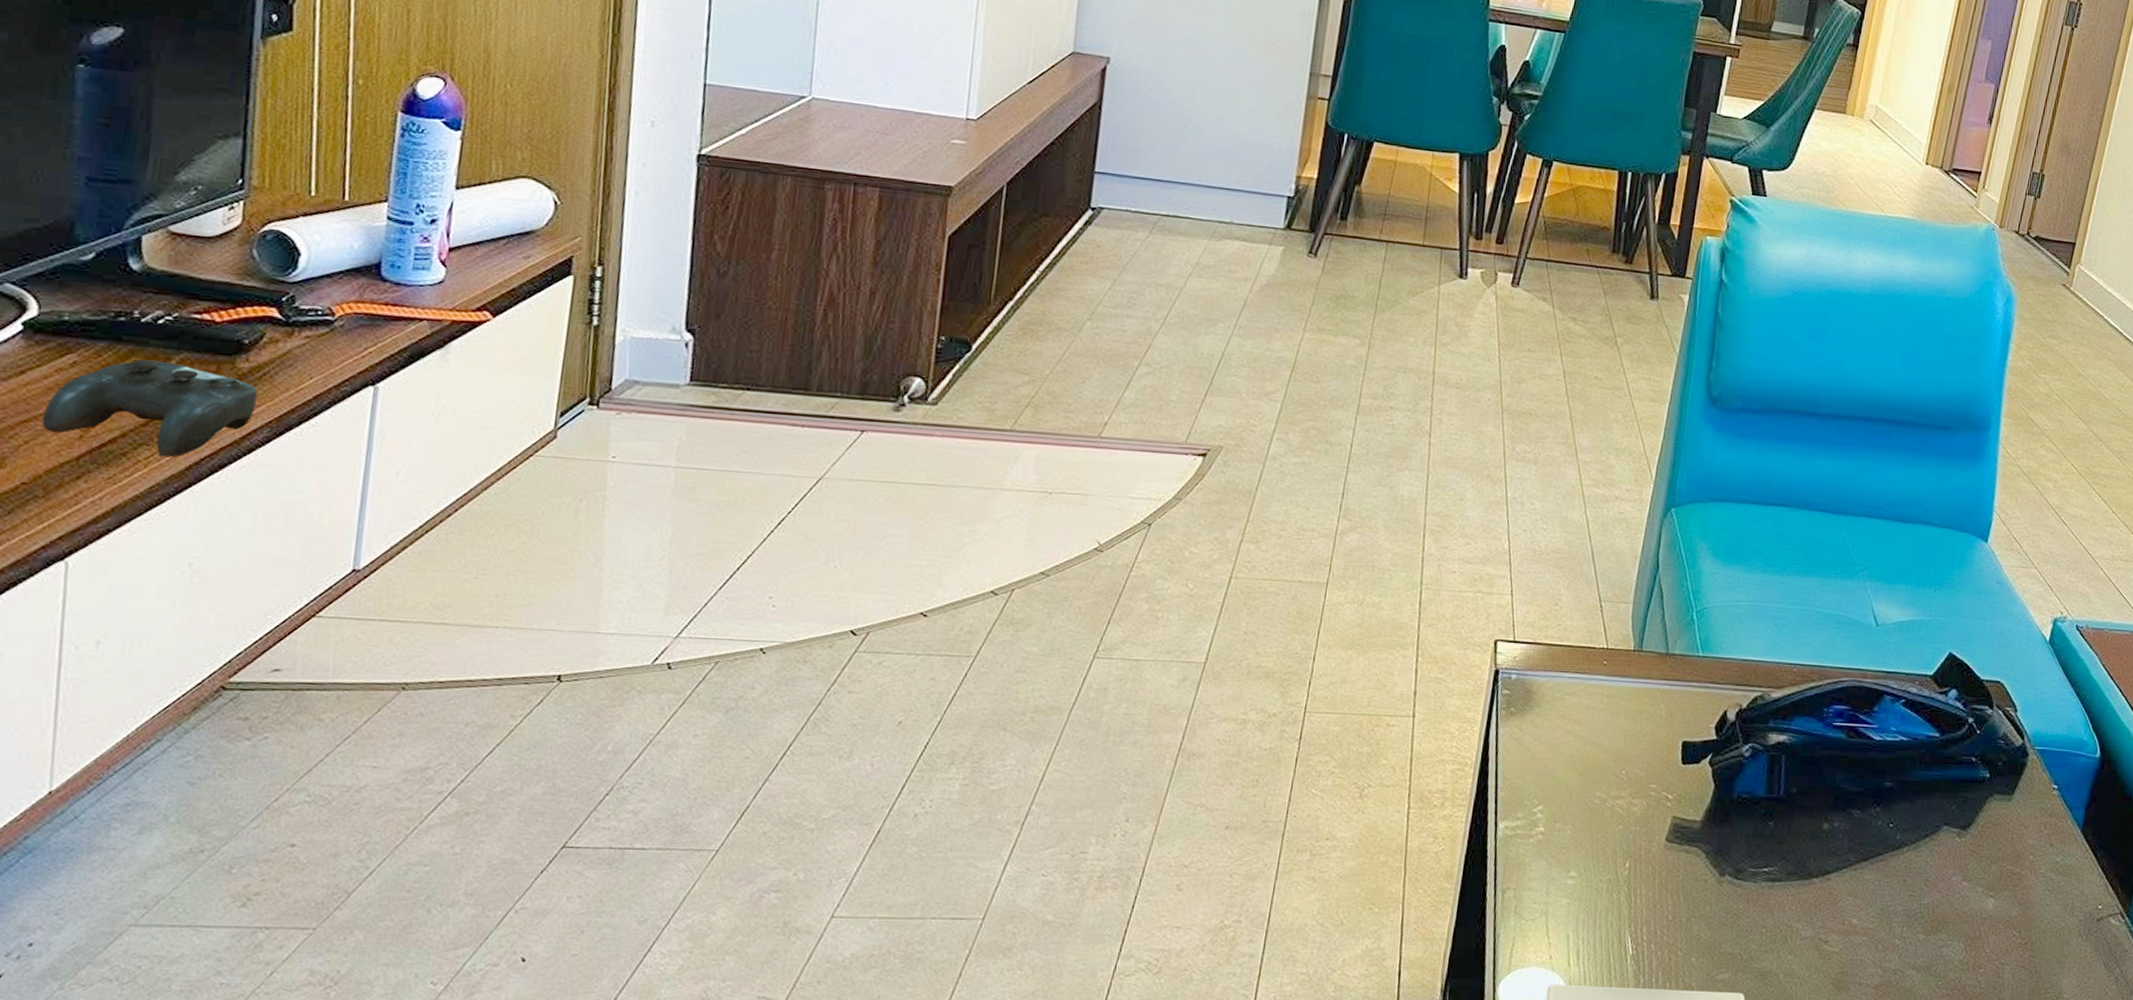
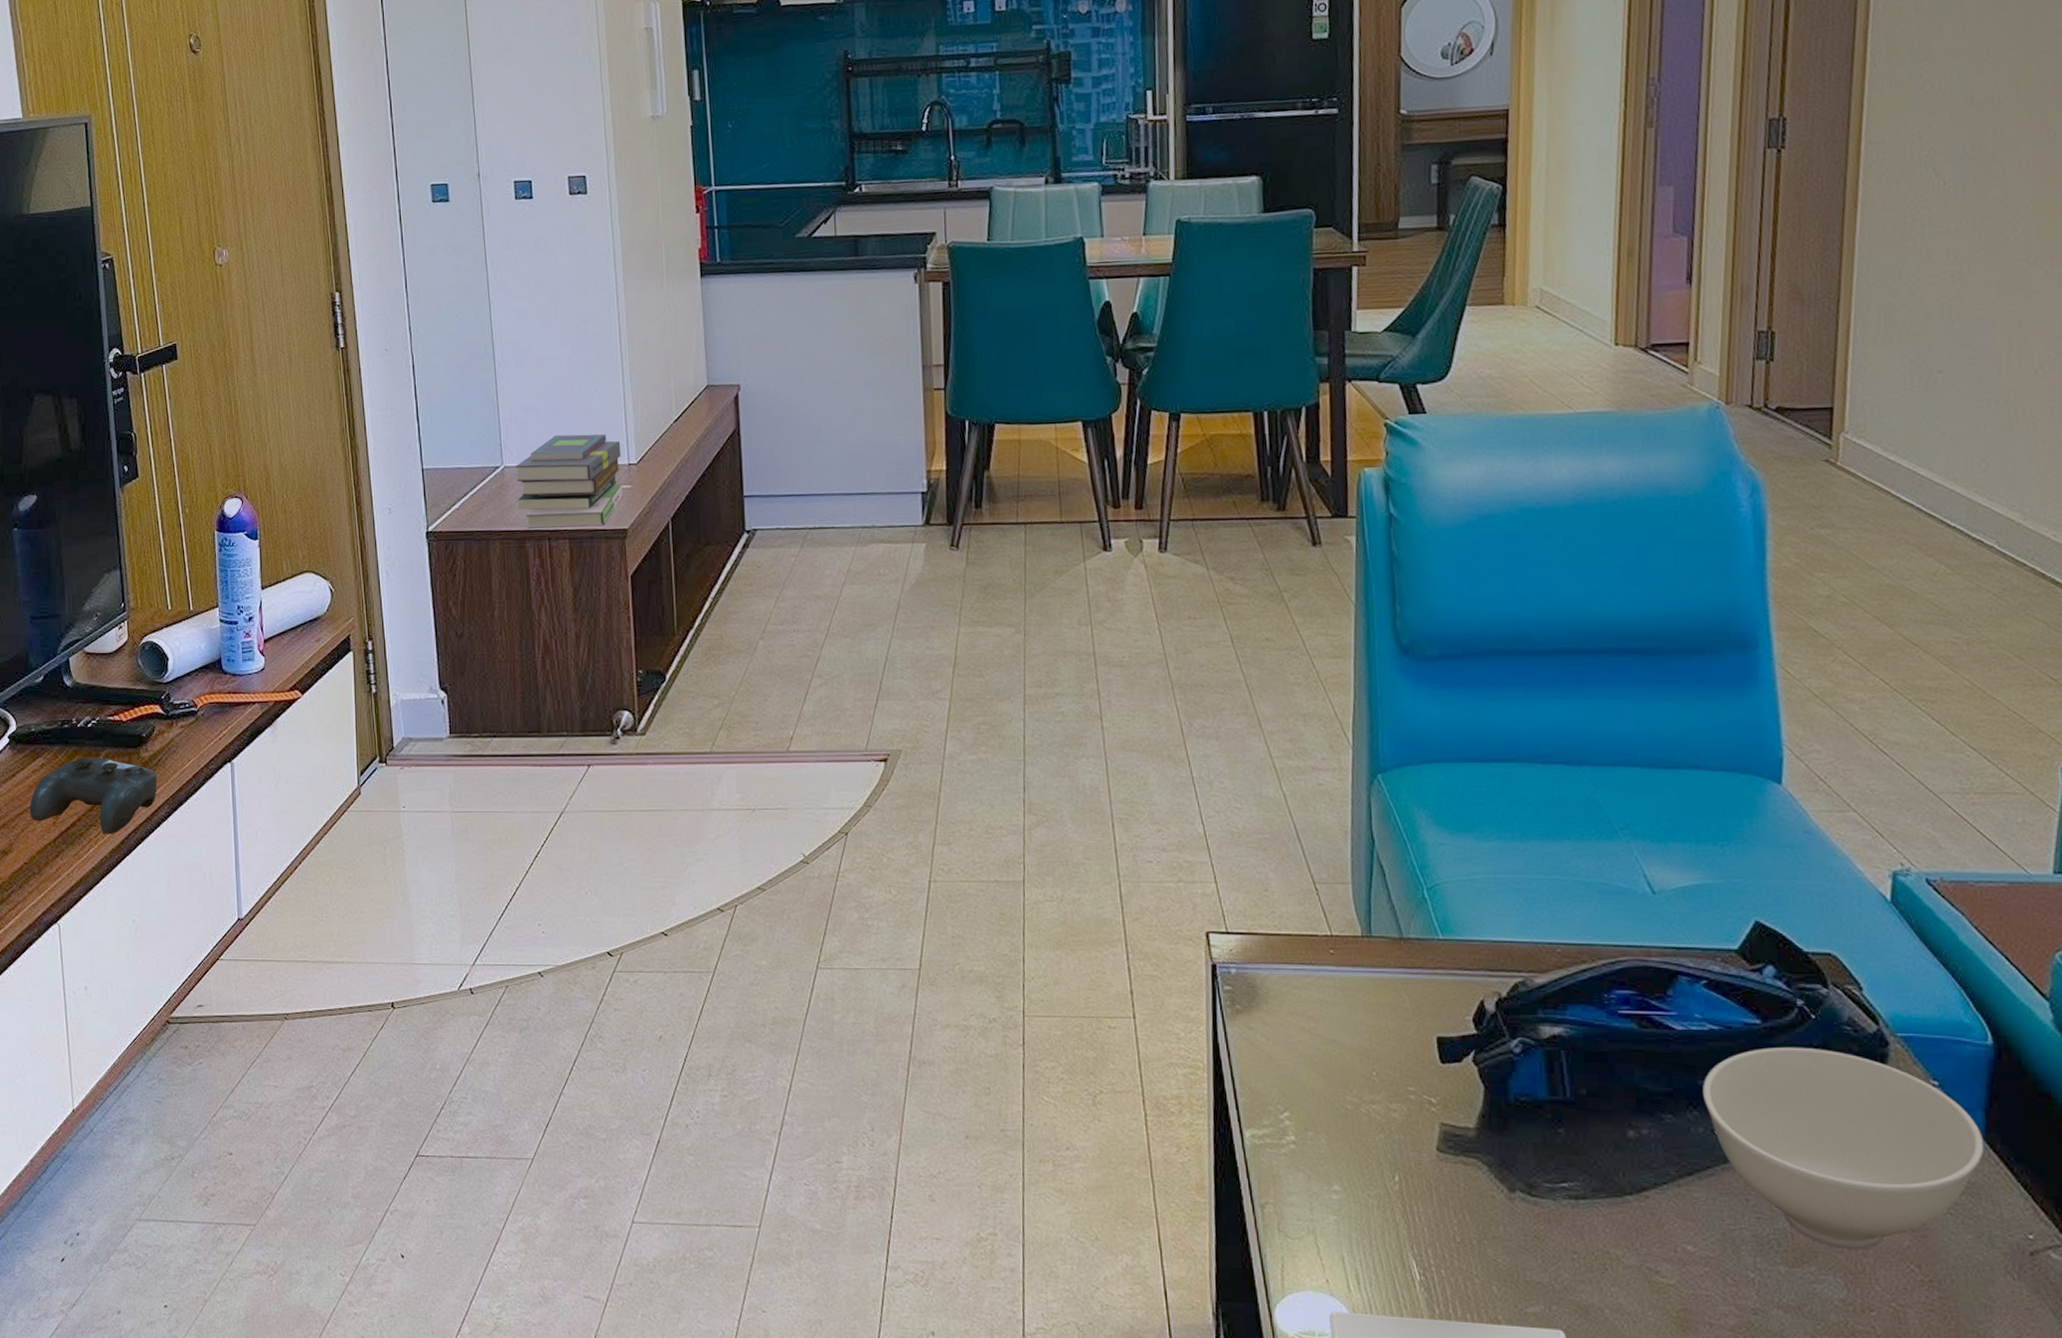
books: none [821,74,961,179] -> present [516,434,624,529]
bowl: none [1886,755,2081,920] -> present [1702,1046,1985,1250]

